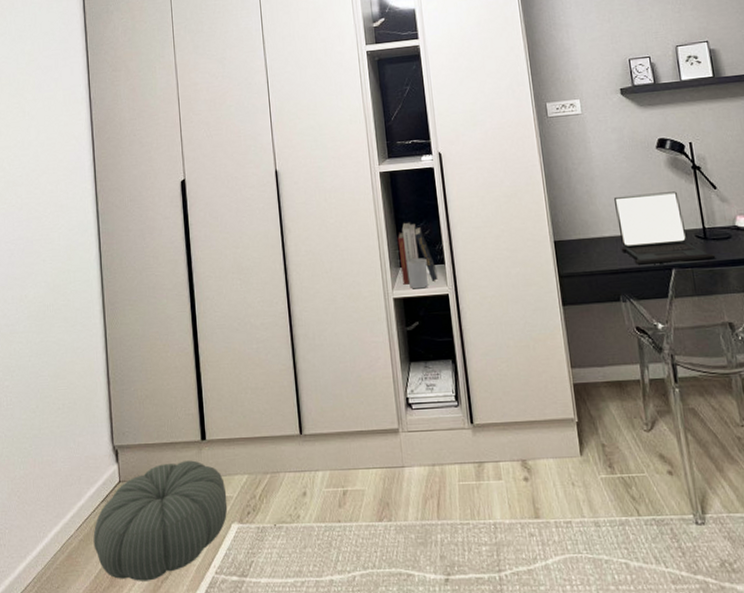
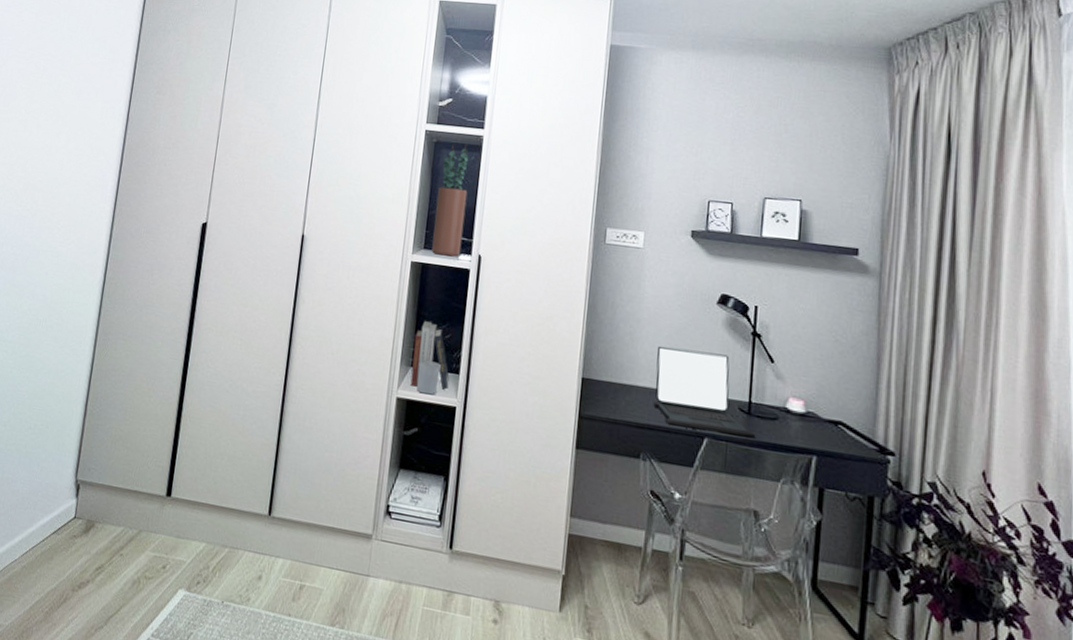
pouf: present [93,460,228,581] -> none [35,510,181,626]
vase: none [388,55,422,161] -> present [432,144,469,257]

